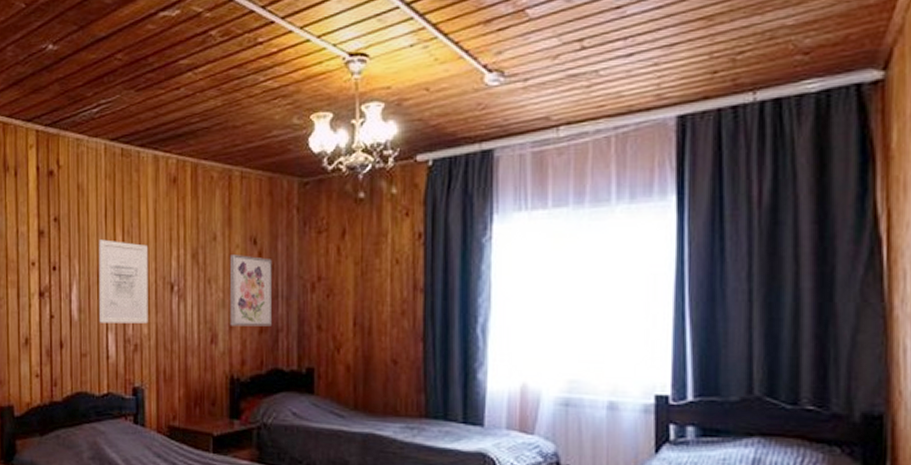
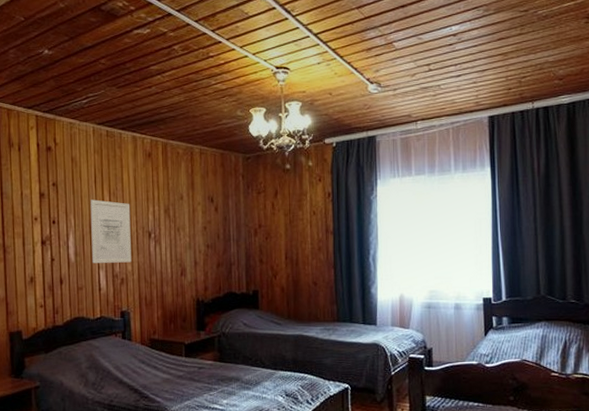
wall art: present [230,255,272,327] -> none [194,210,226,262]

